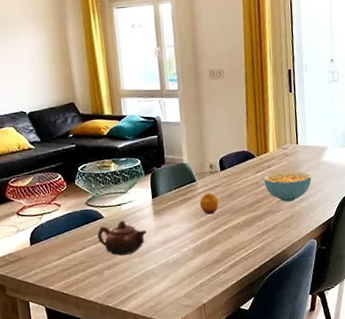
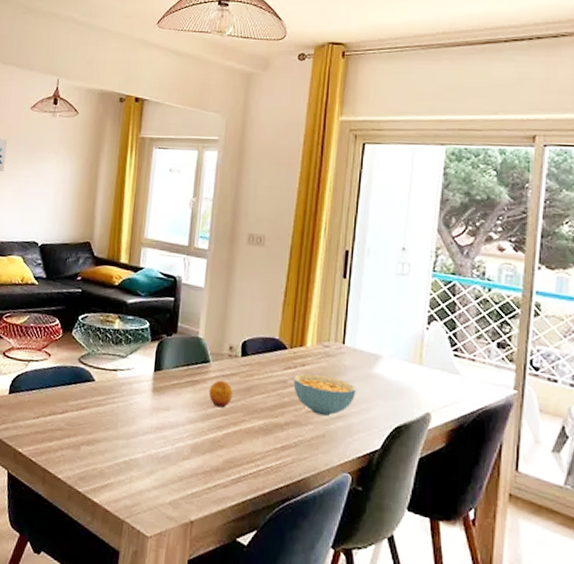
teapot: present [97,220,147,256] -> none [83,389,140,433]

